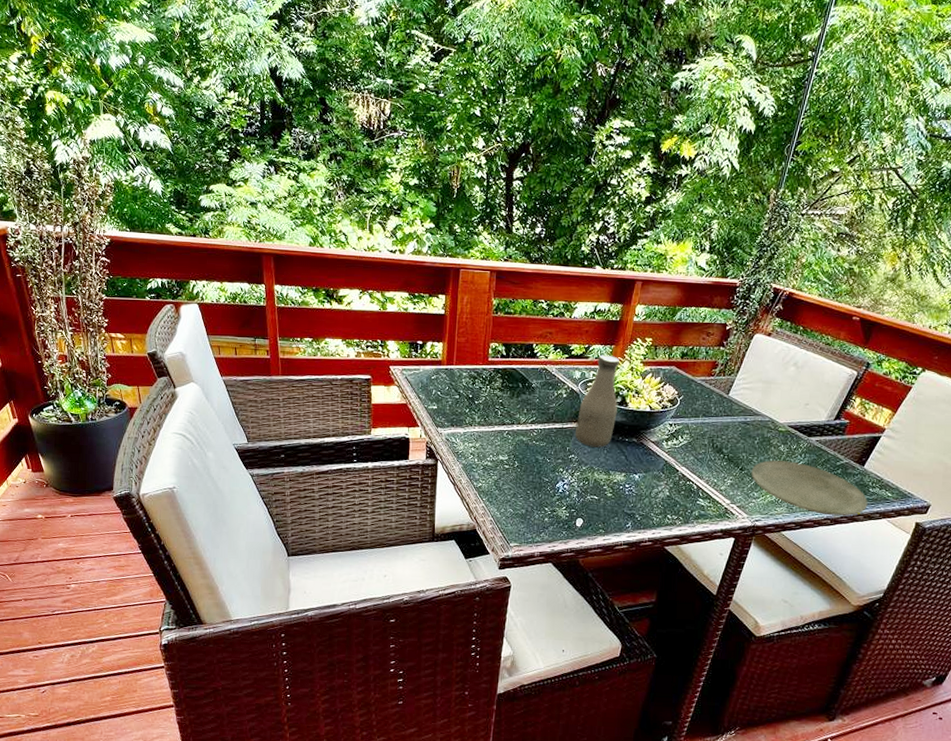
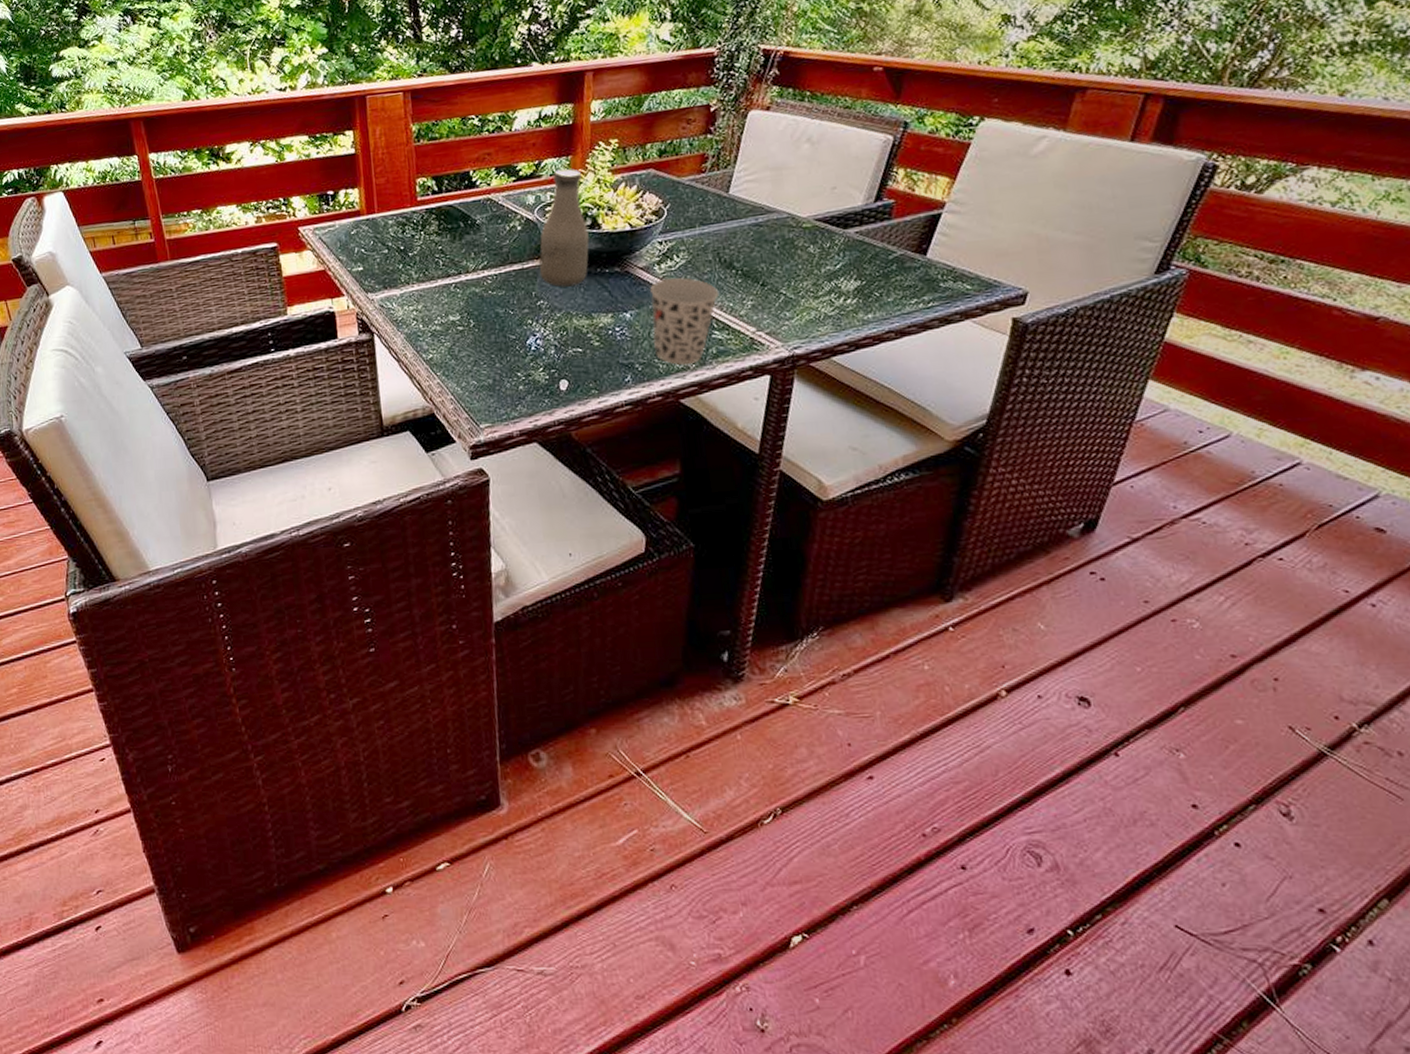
cup: none [652,453,707,522] -> present [650,277,719,366]
plate: present [751,460,868,516] -> none [776,264,942,327]

